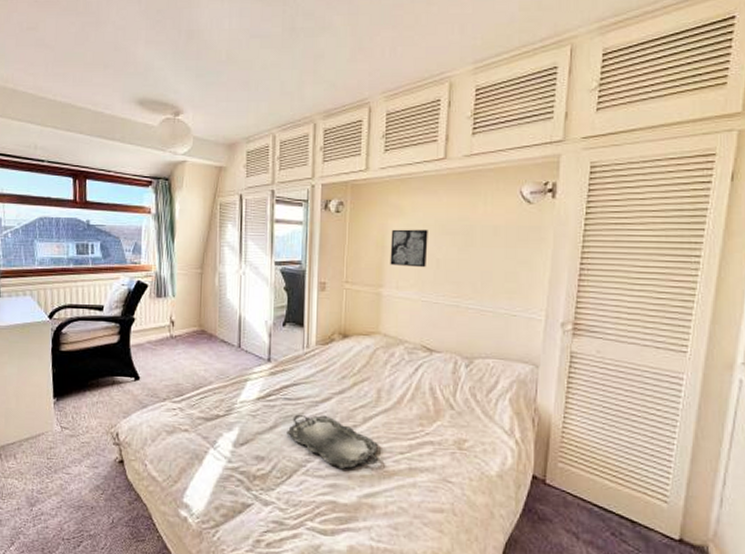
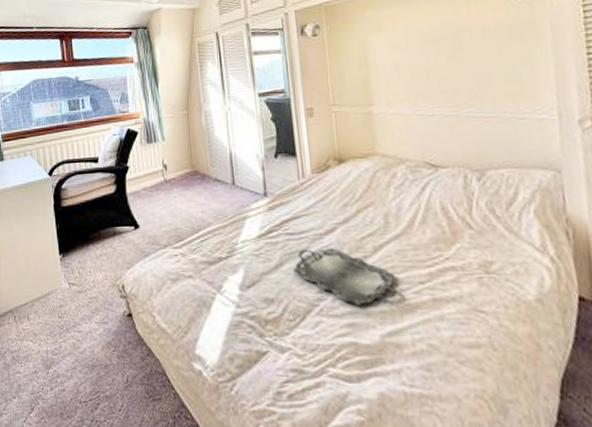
wall art: present [390,229,428,268] -> none [373,40,416,82]

